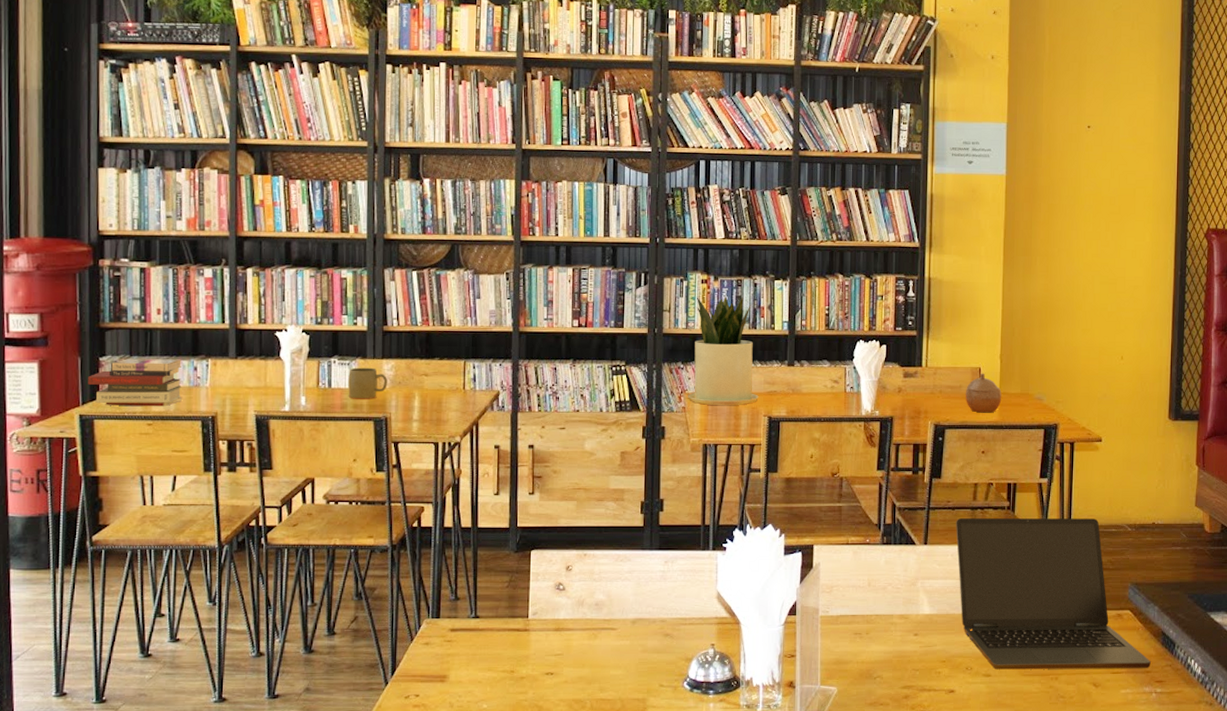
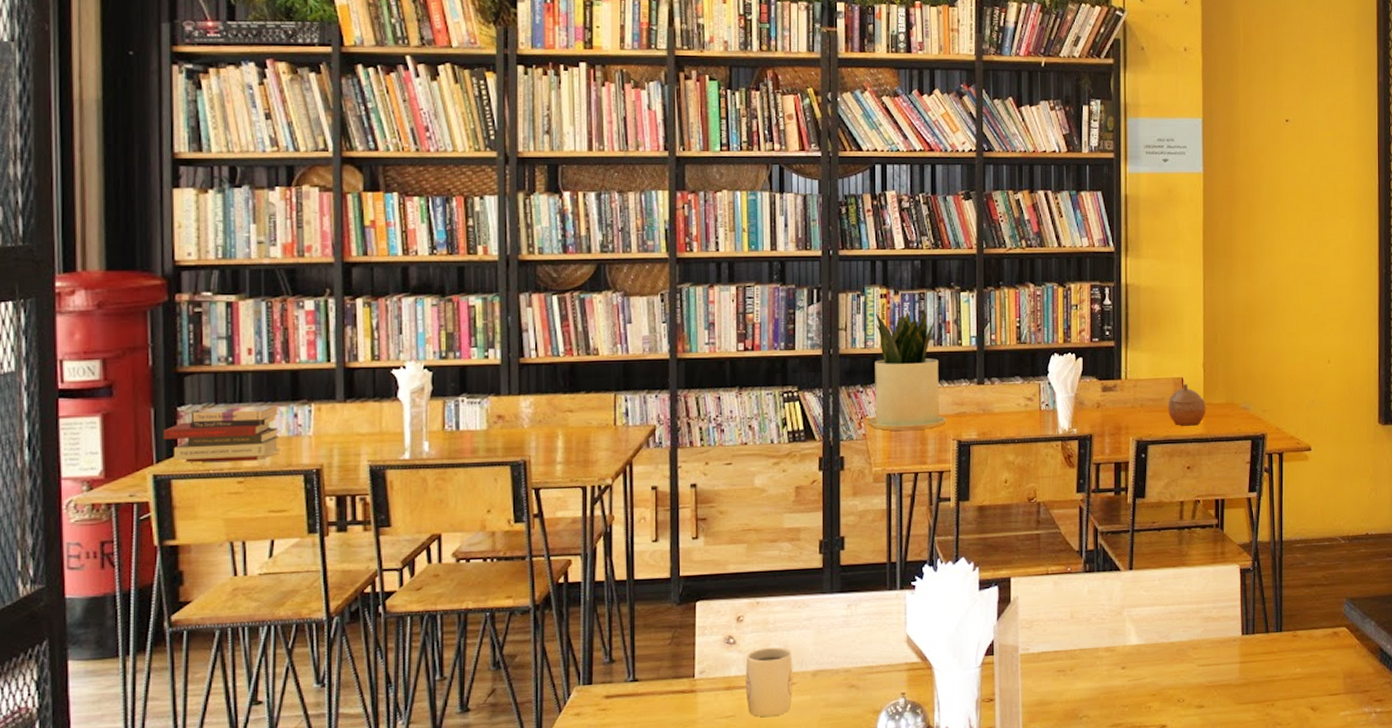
mug: present [348,367,388,400] -> none [479,405,527,443]
mug: none [572,595,615,658] -> present [745,647,793,718]
laptop: present [956,518,1151,670] -> none [1162,532,1369,700]

